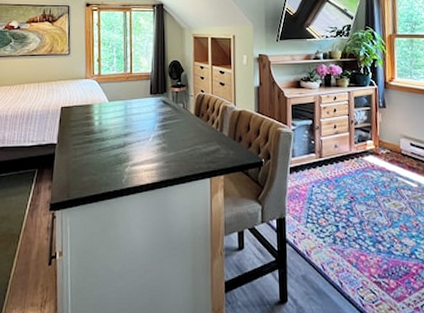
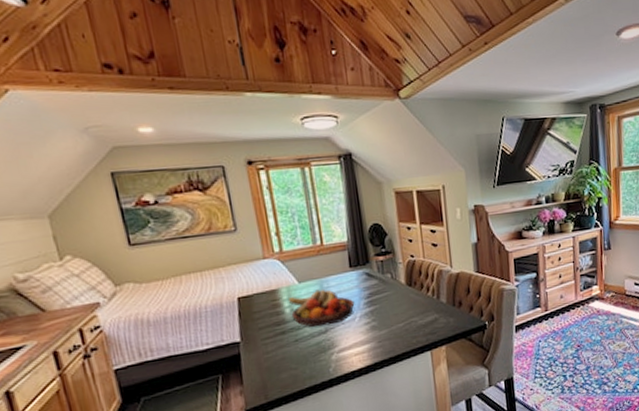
fruit bowl: none [98,109,150,141] -> present [287,289,355,327]

